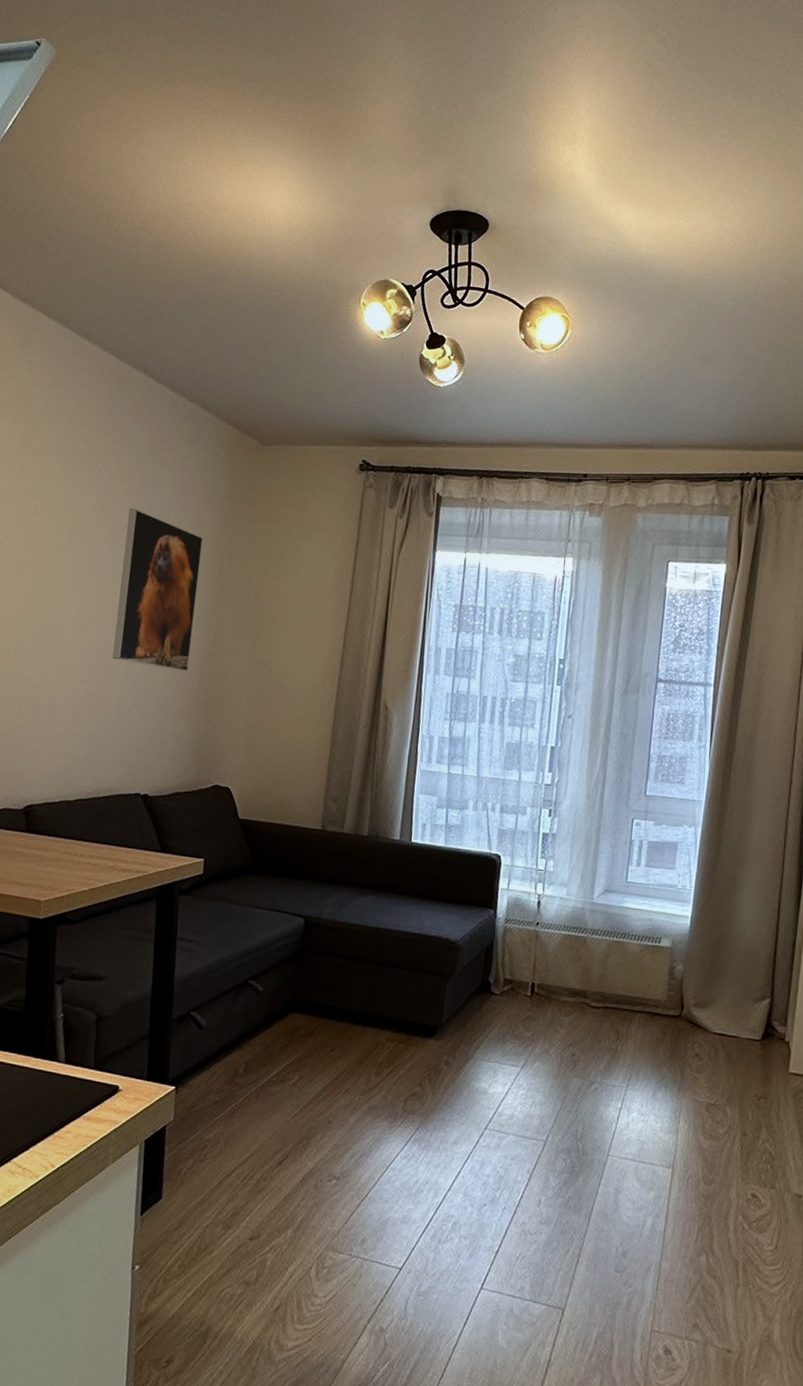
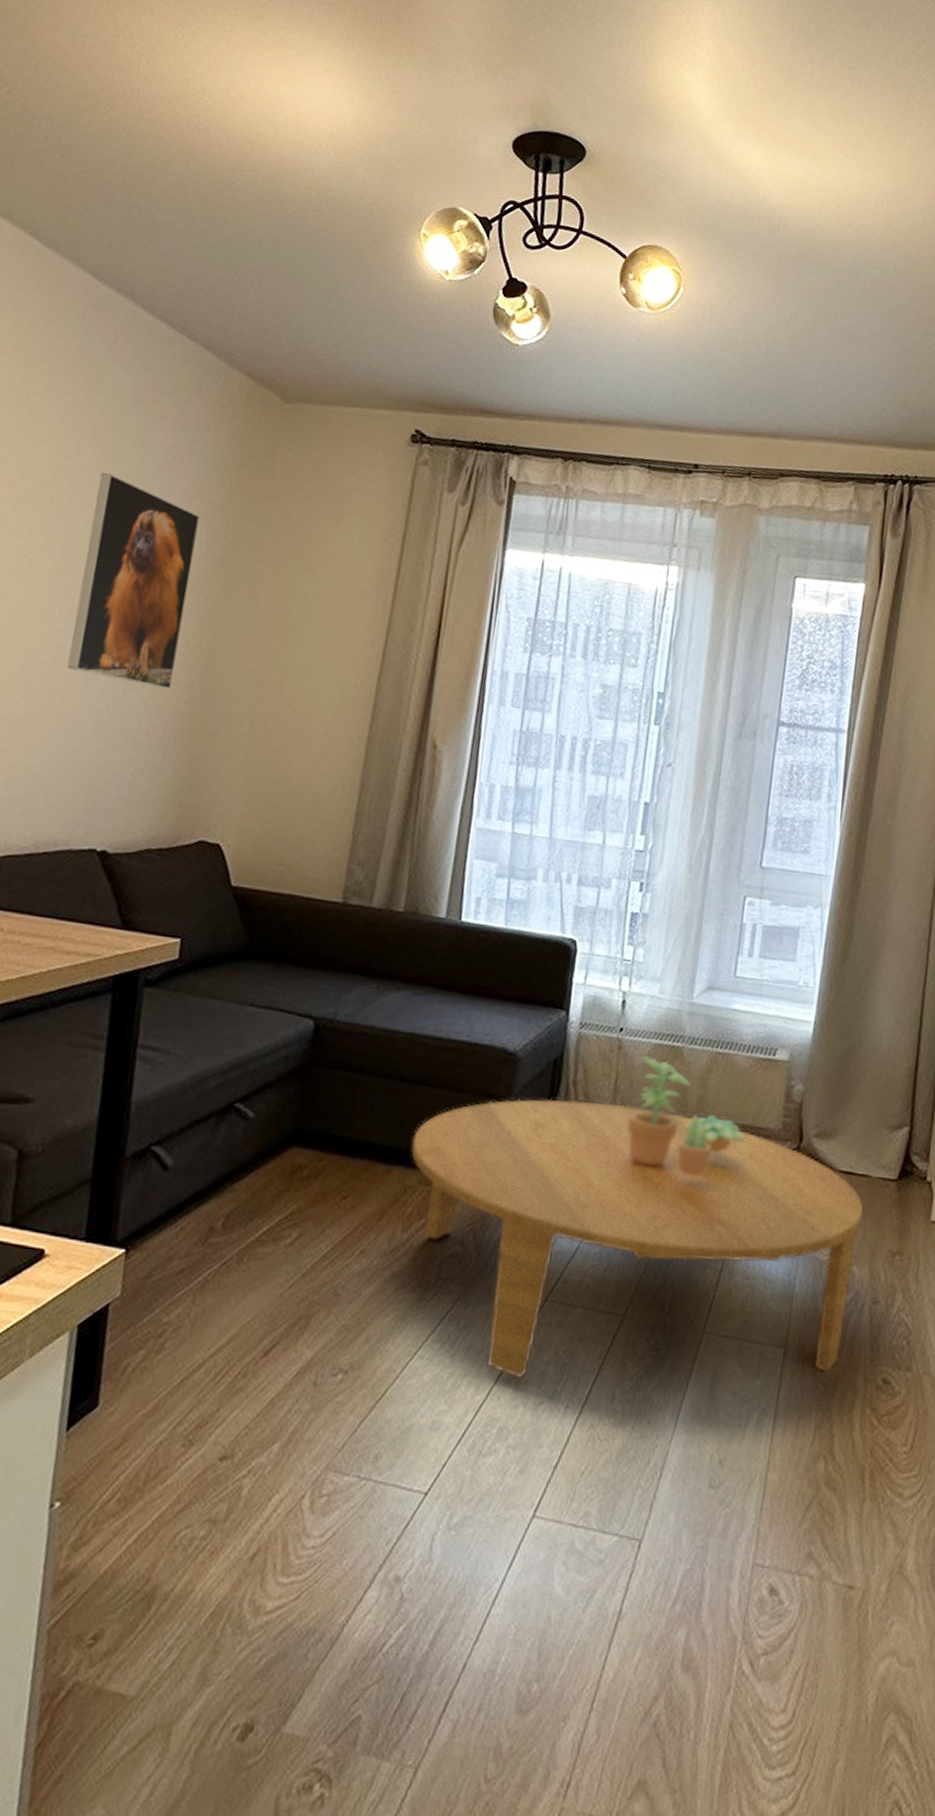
coffee table: none [380,977,734,1188] -> present [411,1098,863,1378]
potted plant: none [545,944,637,1036] -> present [628,1056,745,1176]

